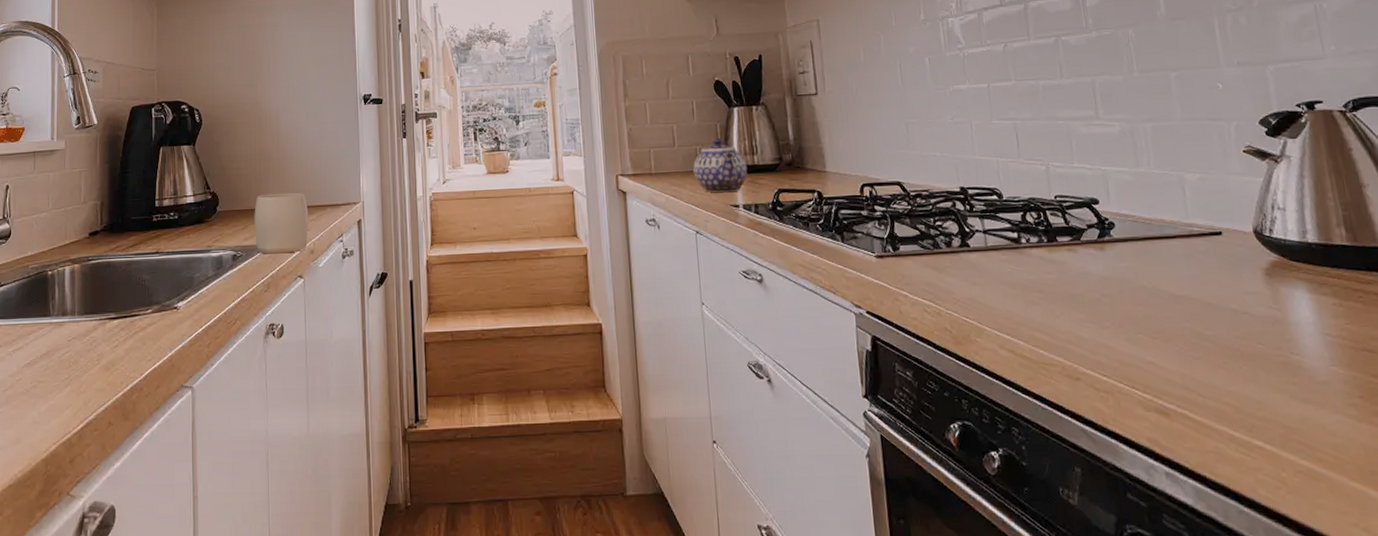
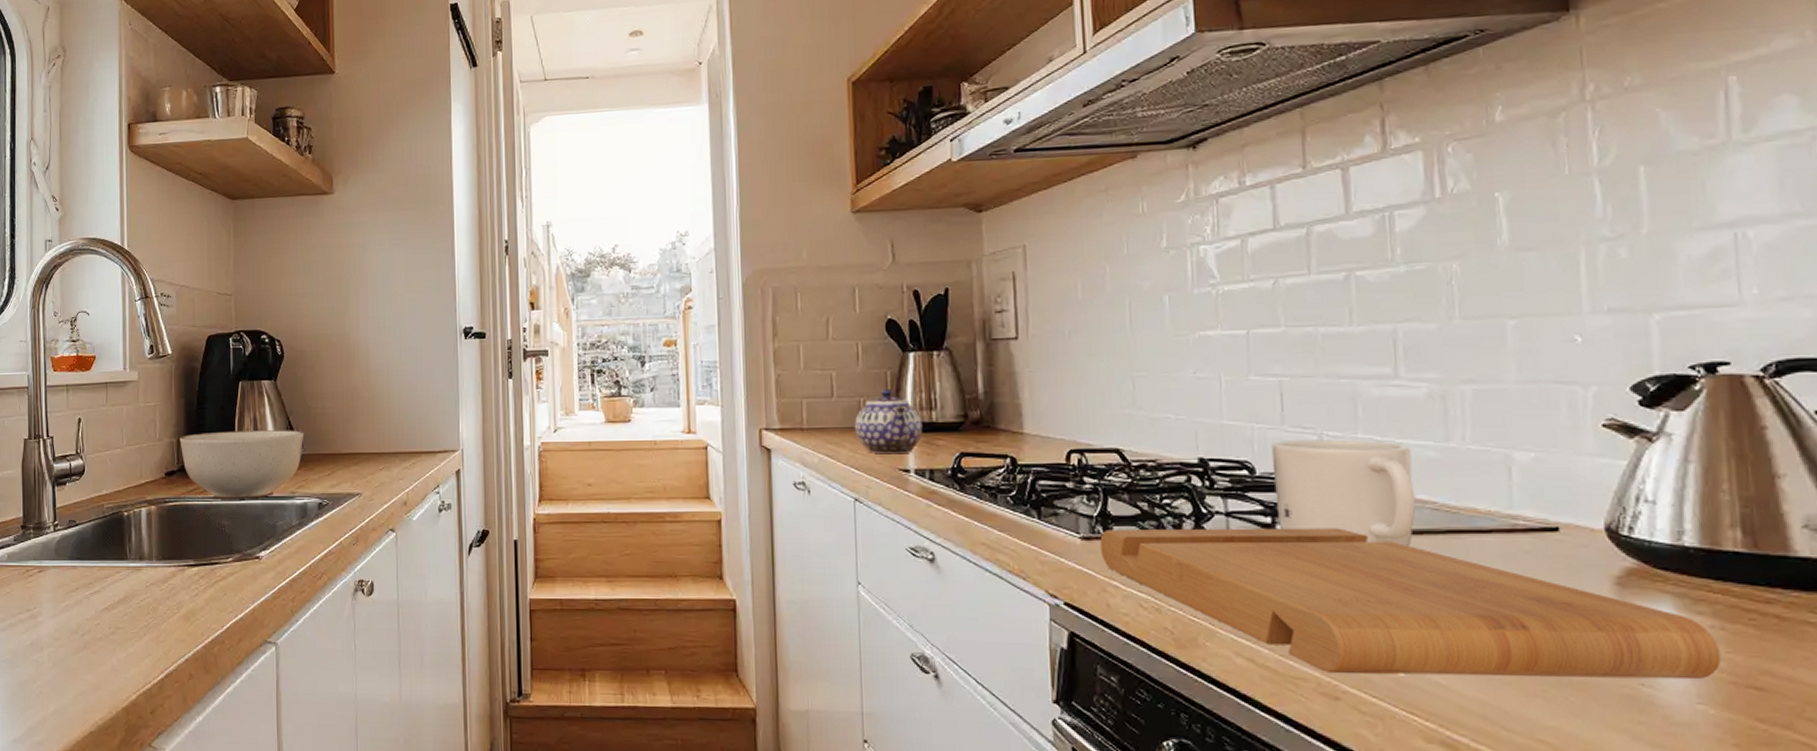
bowl: none [103,189,220,255] -> present [179,430,304,499]
mug: present [254,192,309,254] -> none [341,436,402,504]
cutting board: none [890,239,1343,358] -> present [1100,528,1722,680]
mug: none [1012,168,1121,252] -> present [1271,439,1416,546]

